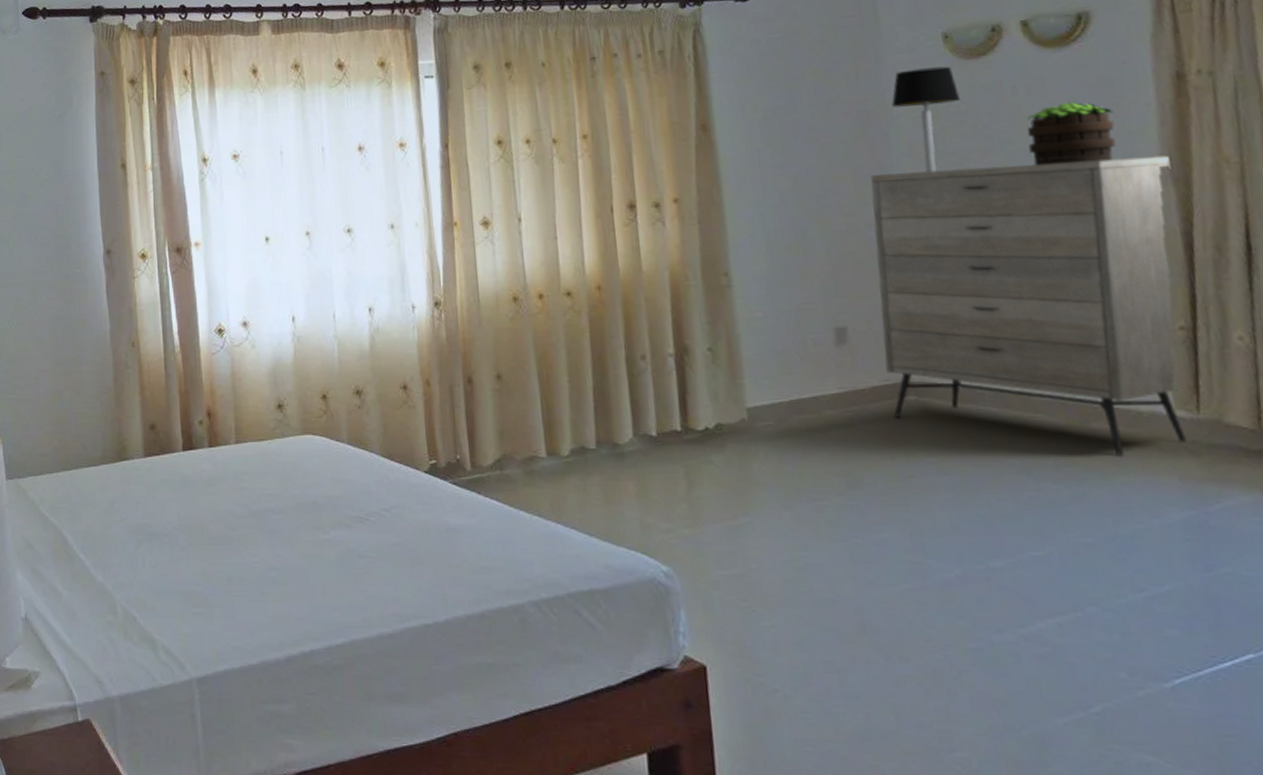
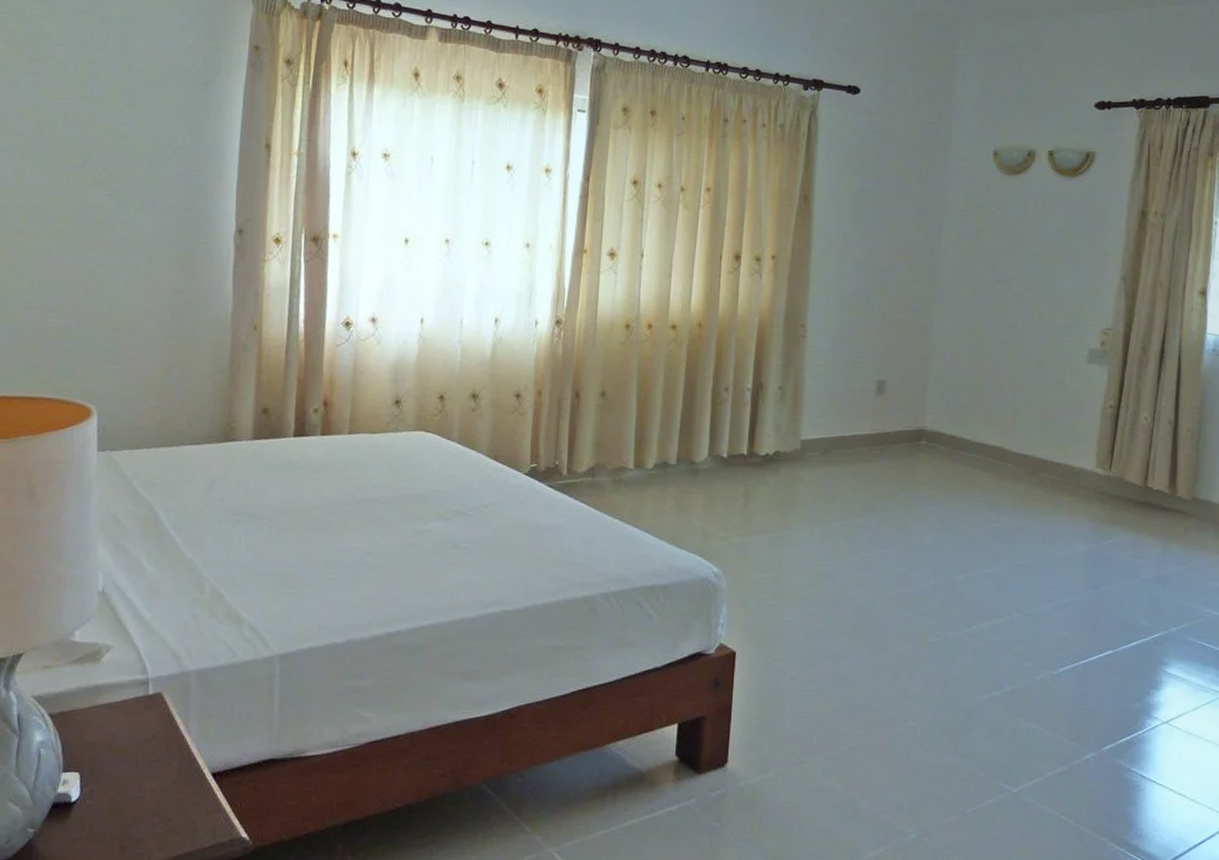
dresser: present [871,155,1187,455] -> none [907,258,1126,499]
table lamp: present [892,66,960,173] -> none [949,175,997,263]
potted plant: present [1026,102,1116,166] -> none [1037,222,1097,272]

